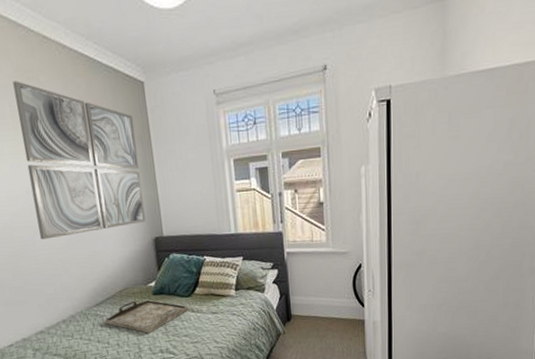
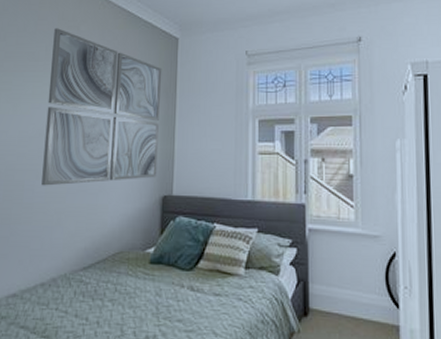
serving tray: present [105,300,189,334] -> none [88,268,188,312]

